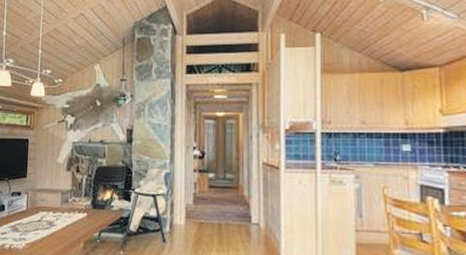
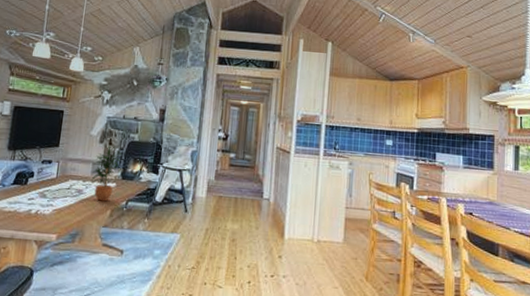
potted plant: none [61,173,90,233] -> present [91,145,122,202]

